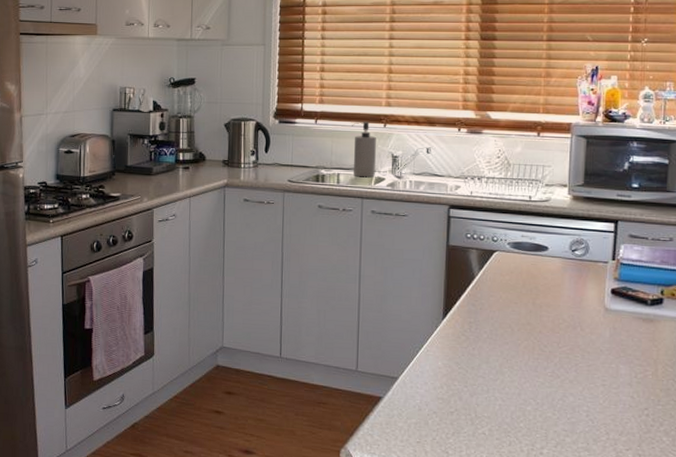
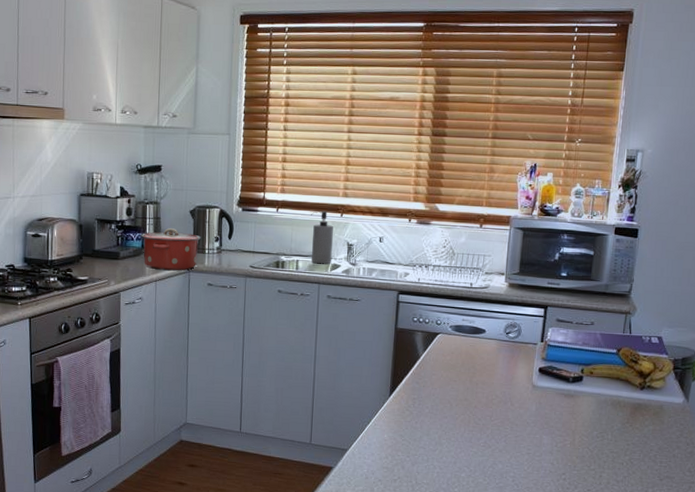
casserole: none [174,142,237,186] -> present [140,228,202,271]

